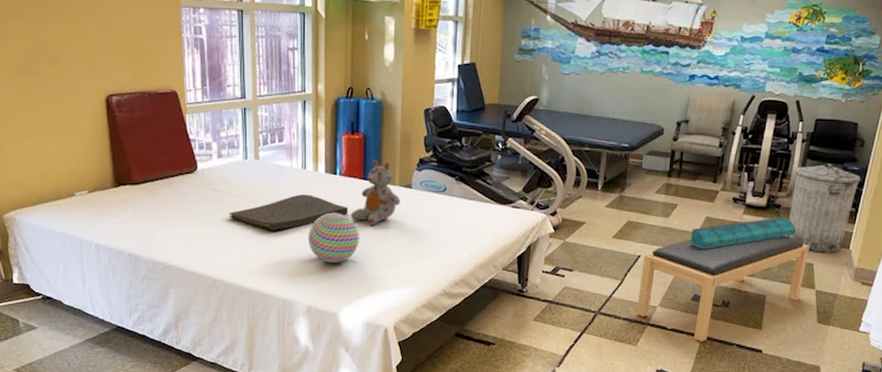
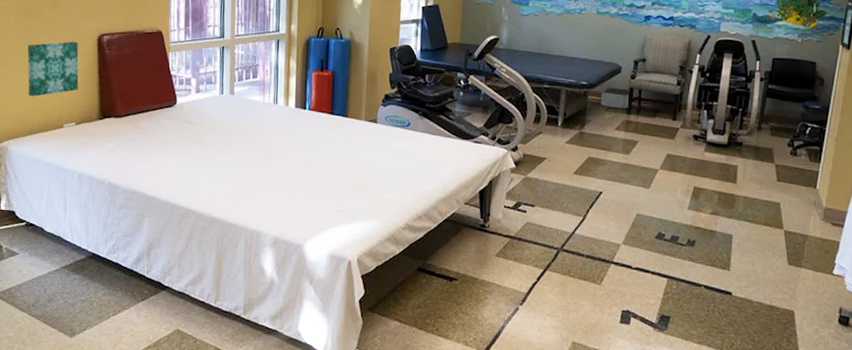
wall art: none [28,102,88,163] -> present [27,41,79,97]
hand towel: present [229,194,349,230] -> none [203,128,317,162]
toy ball: present [307,213,360,263] -> none [276,146,326,195]
stuffed bear: present [351,160,400,225] -> none [319,95,366,159]
bench: present [636,235,810,342] -> none [599,173,775,283]
foam roller: present [690,217,797,250] -> none [651,155,760,187]
trash can: present [786,163,860,253] -> none [750,102,822,192]

